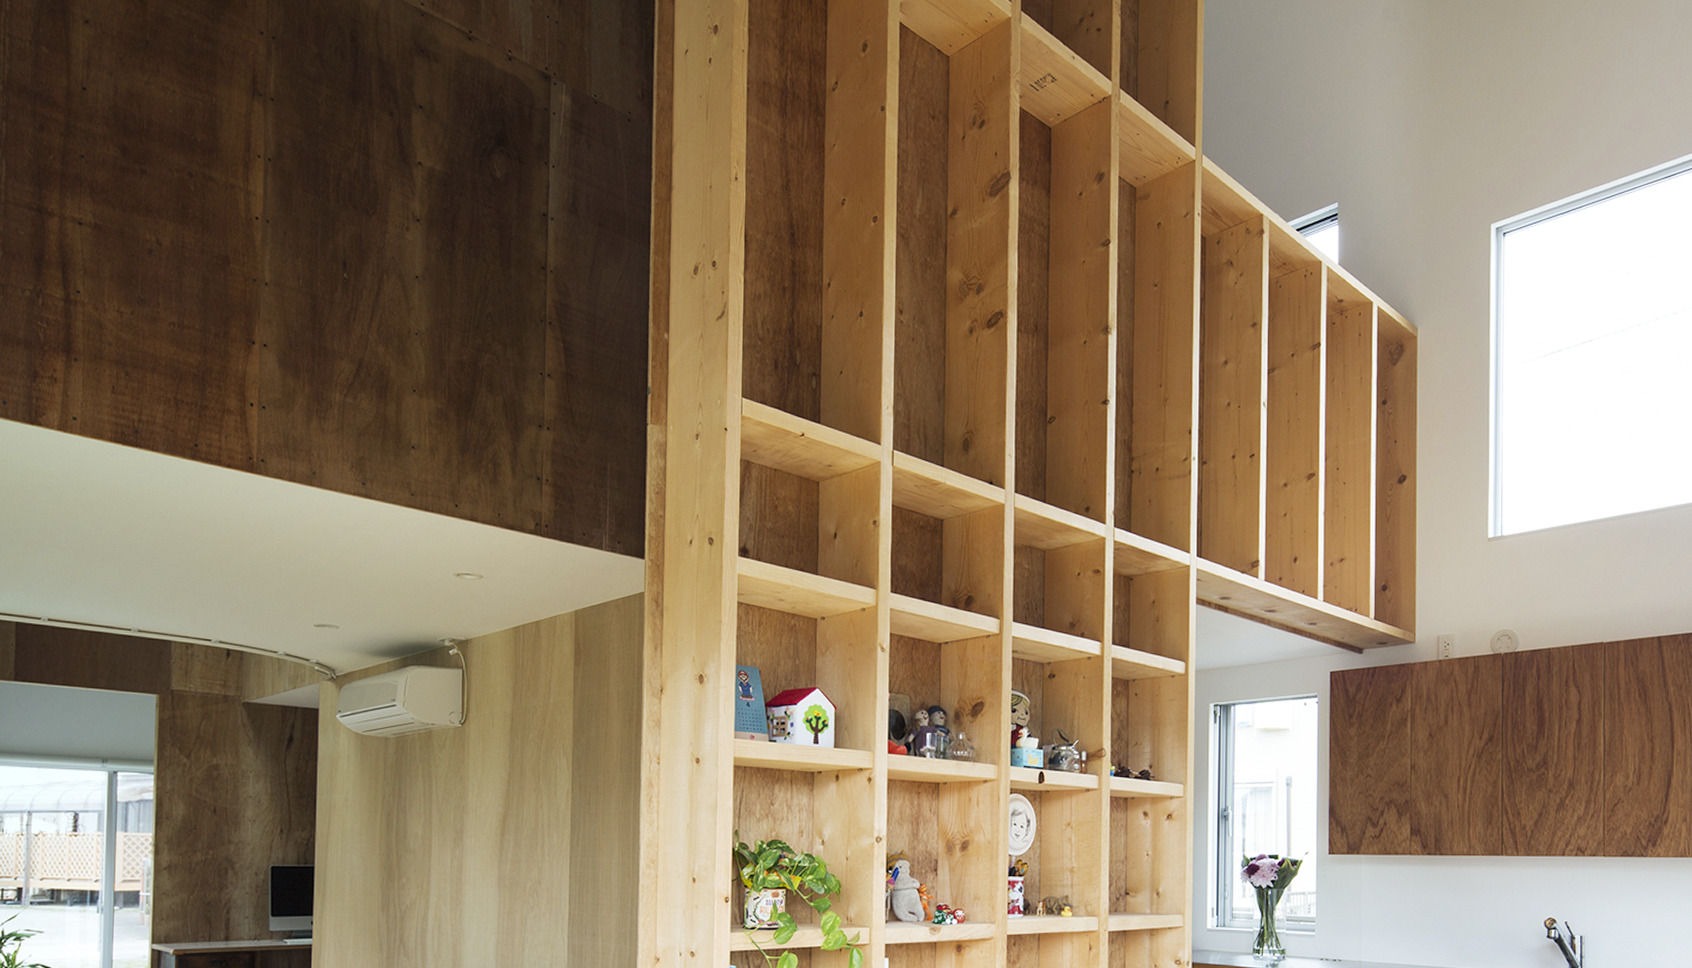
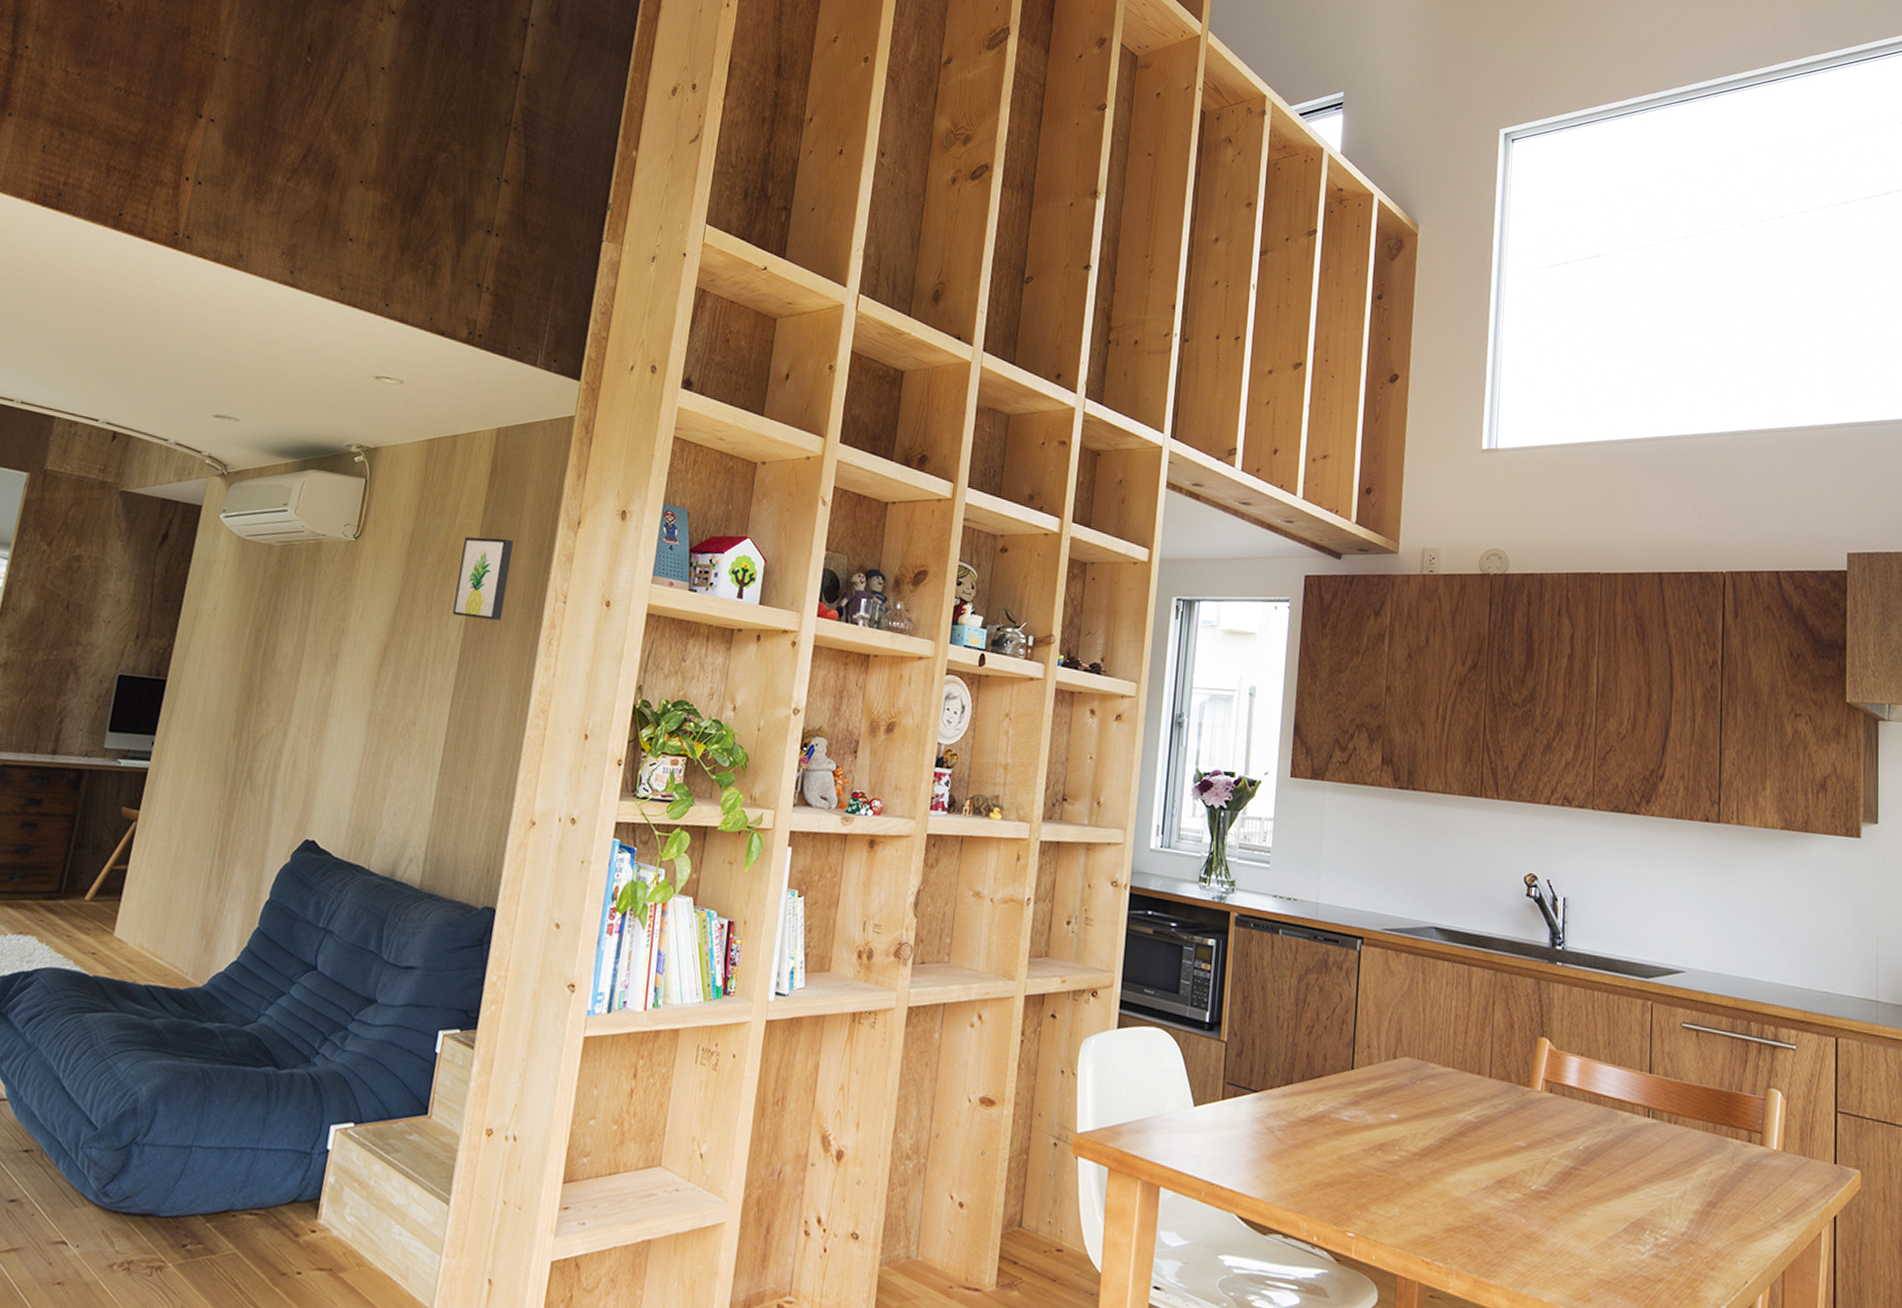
wall art: none [559,711,605,785] -> present [452,536,513,621]

